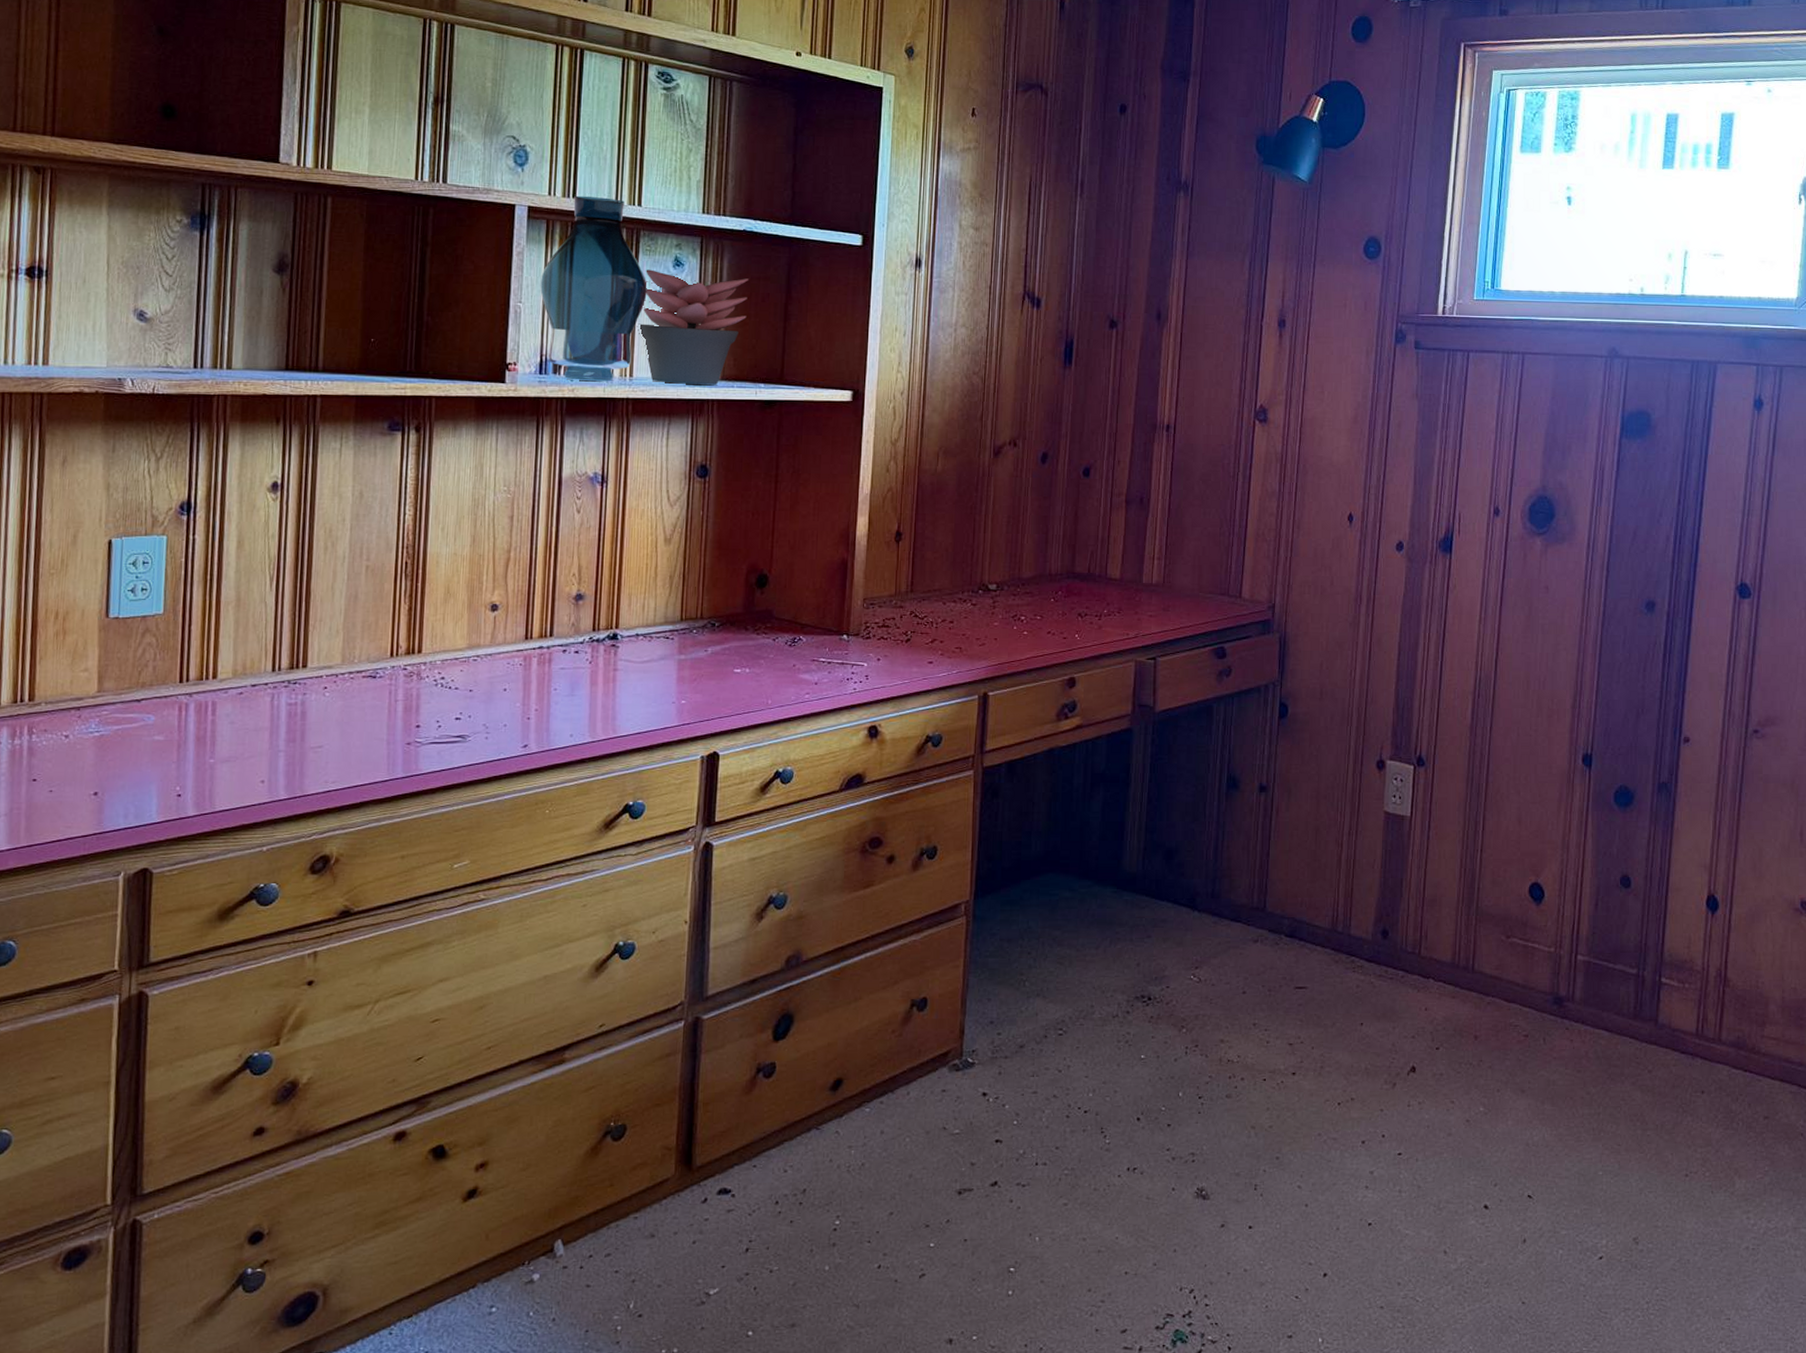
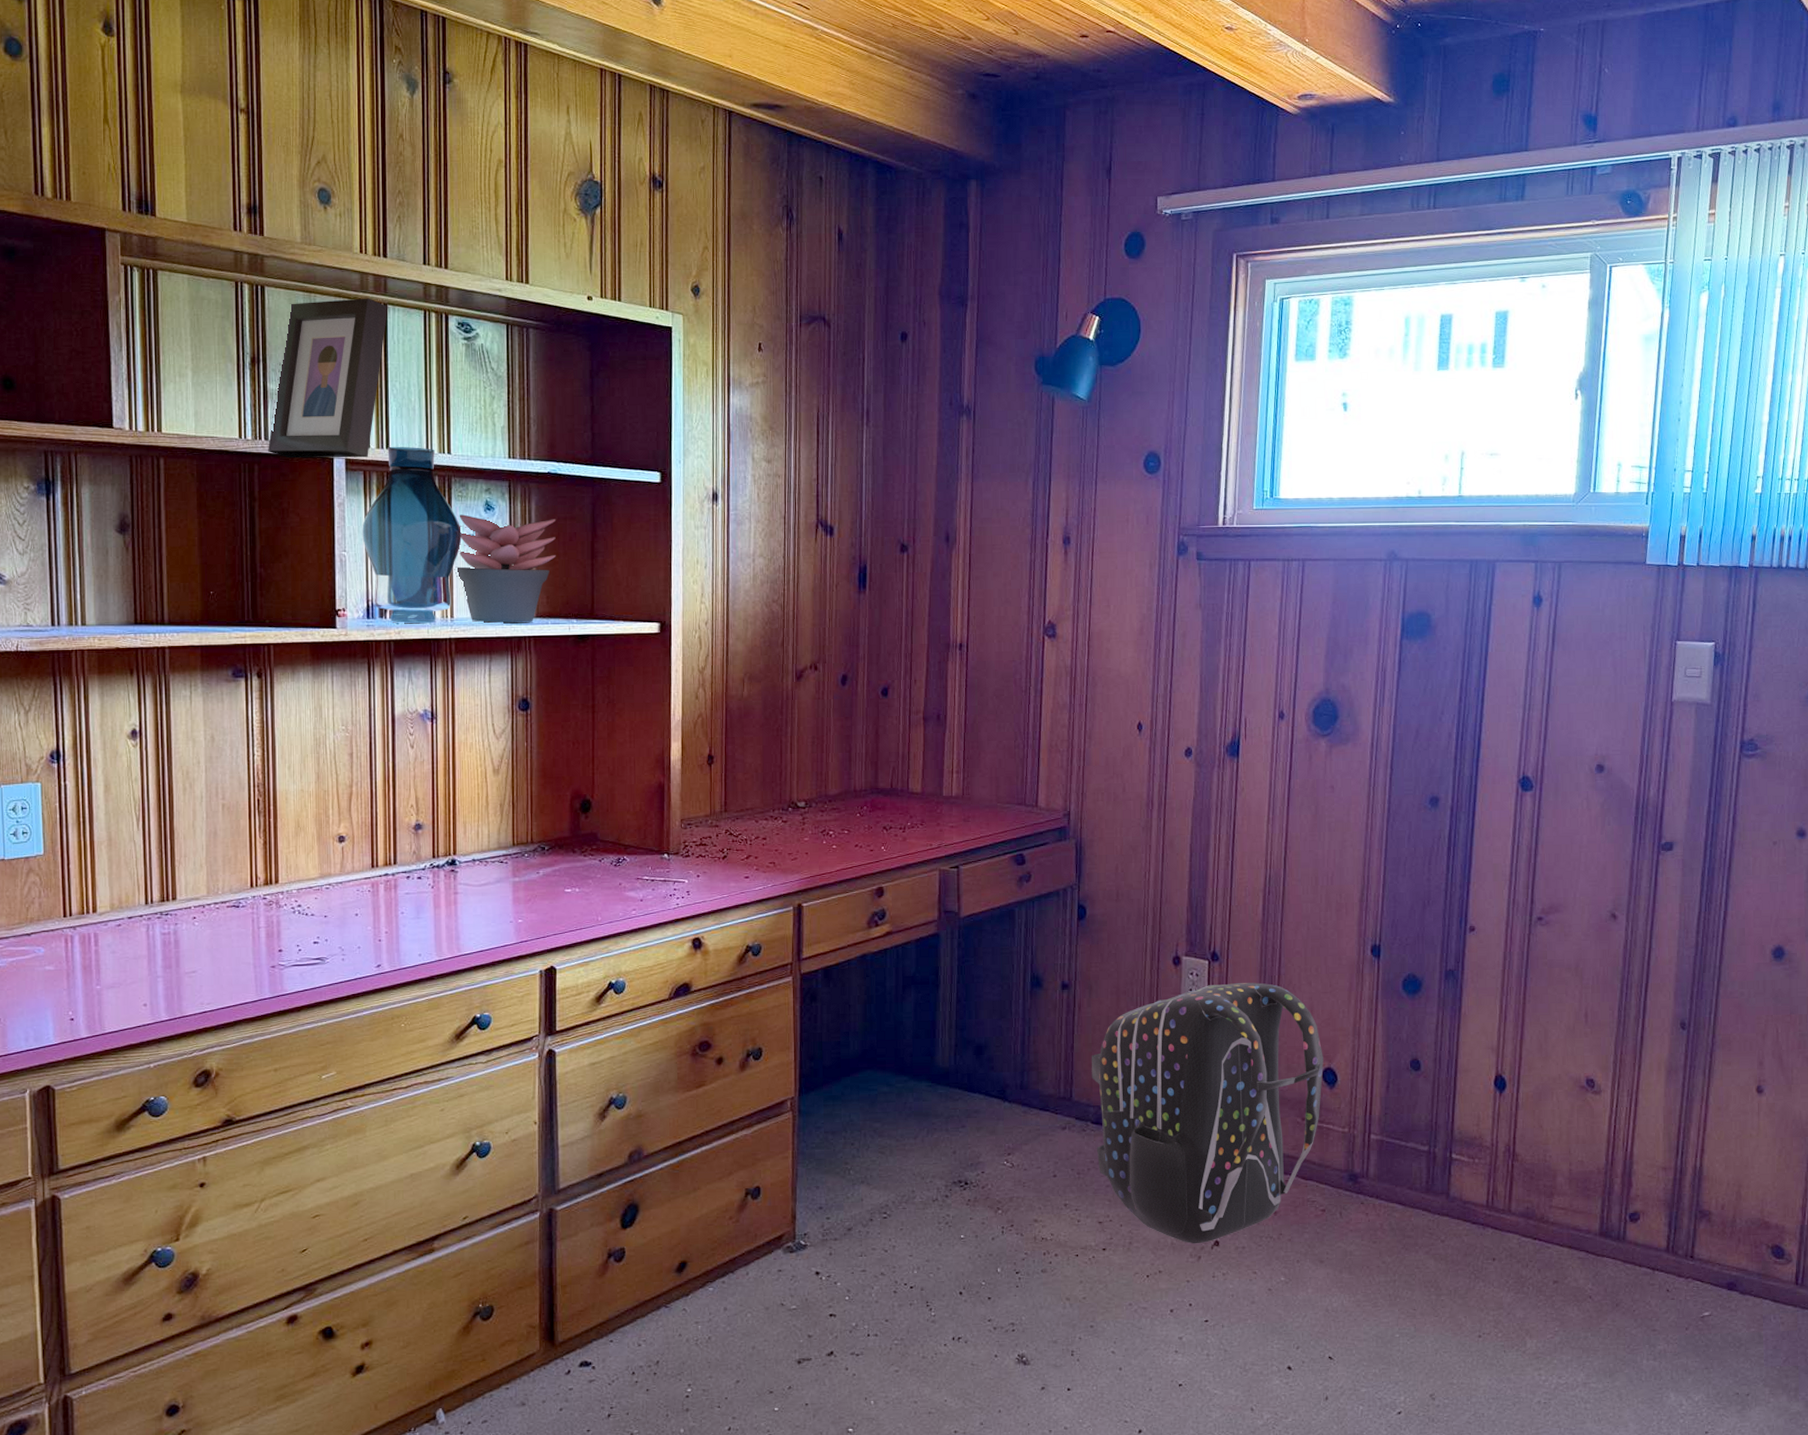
picture frame: none [445,42,585,206] -> present [268,298,389,459]
backpack: none [1287,790,1530,1070] -> present [1091,982,1324,1244]

